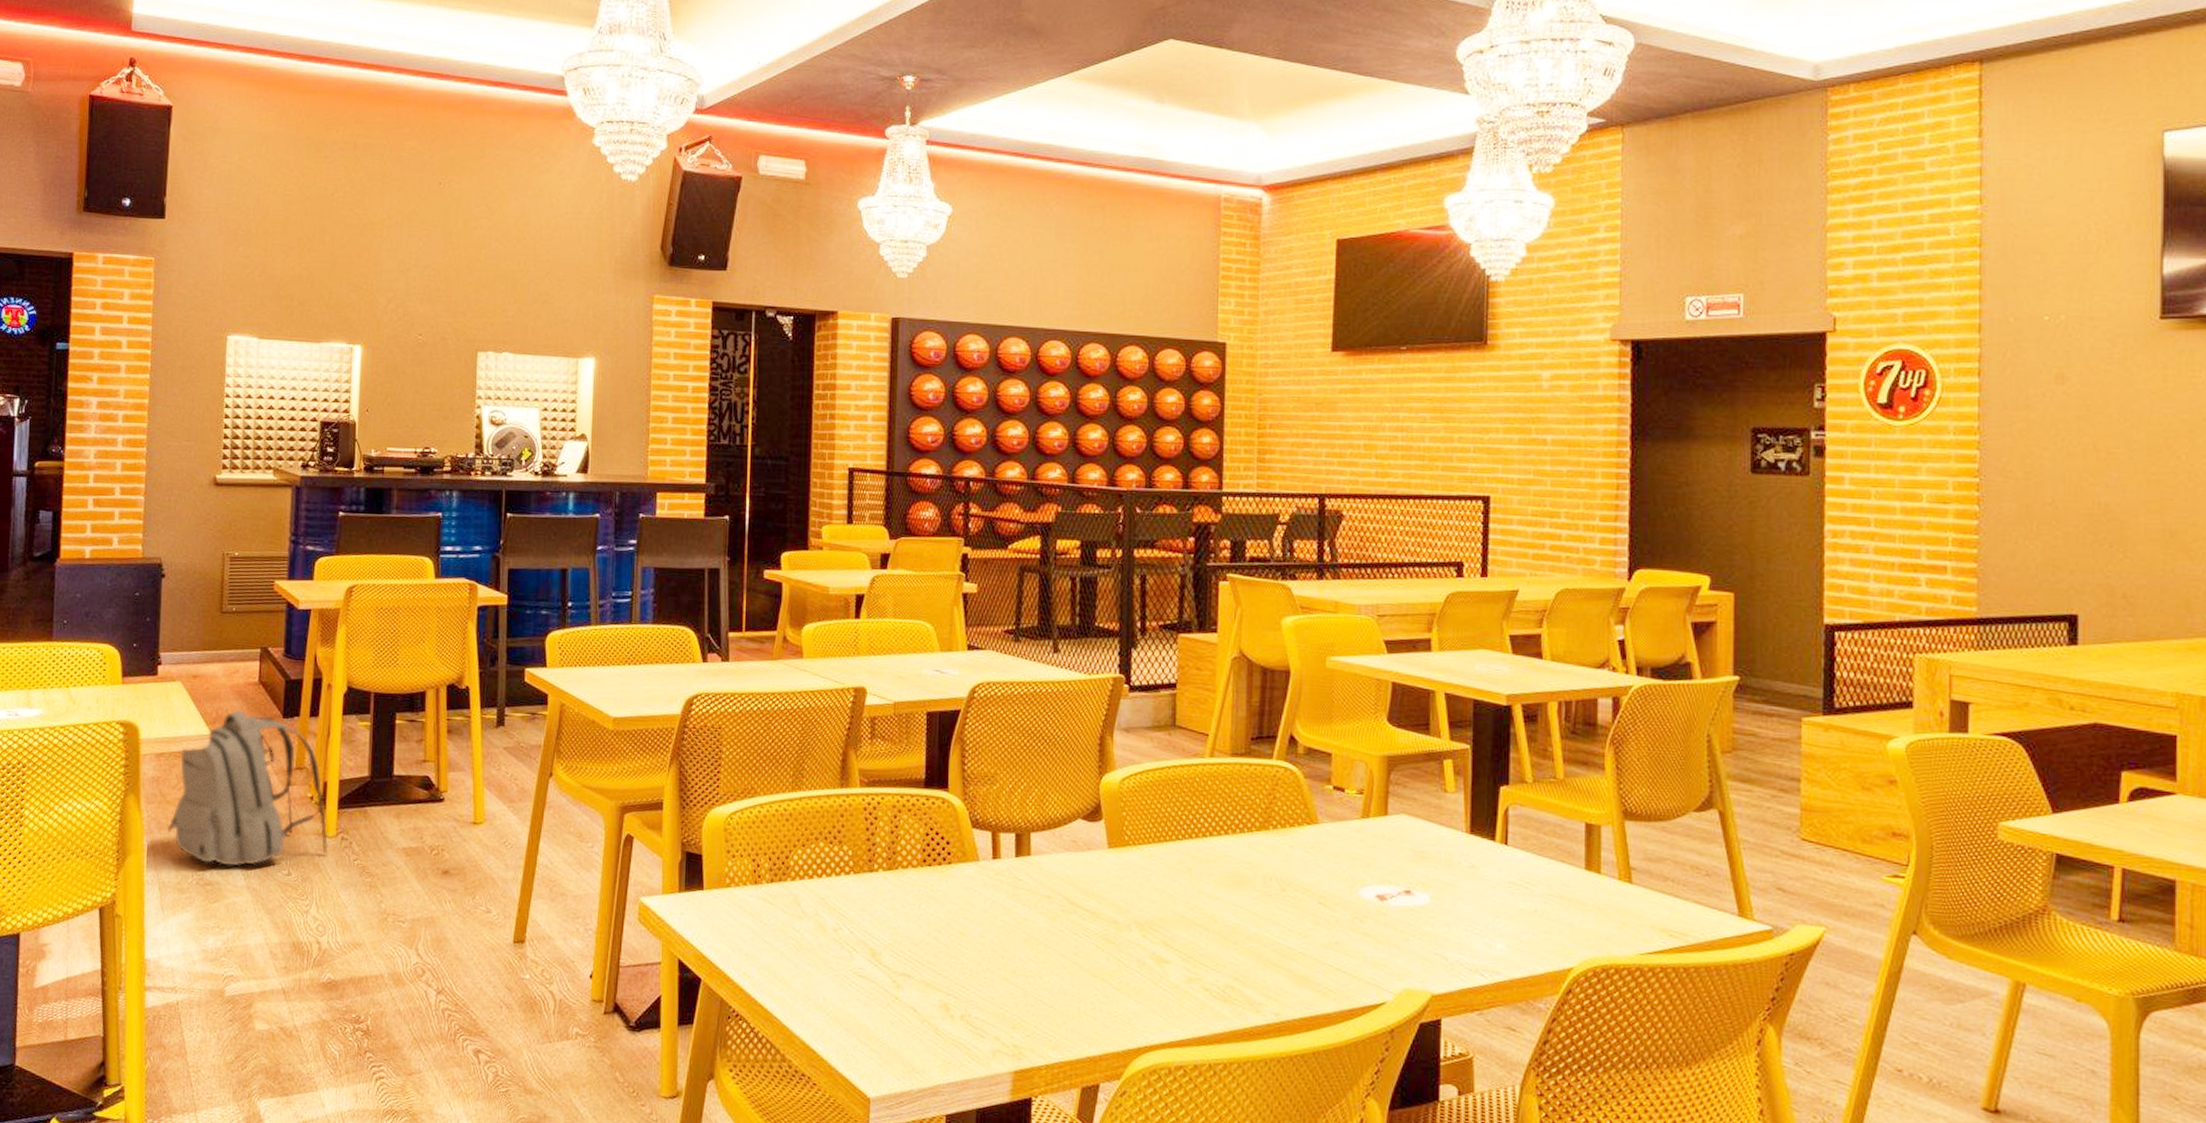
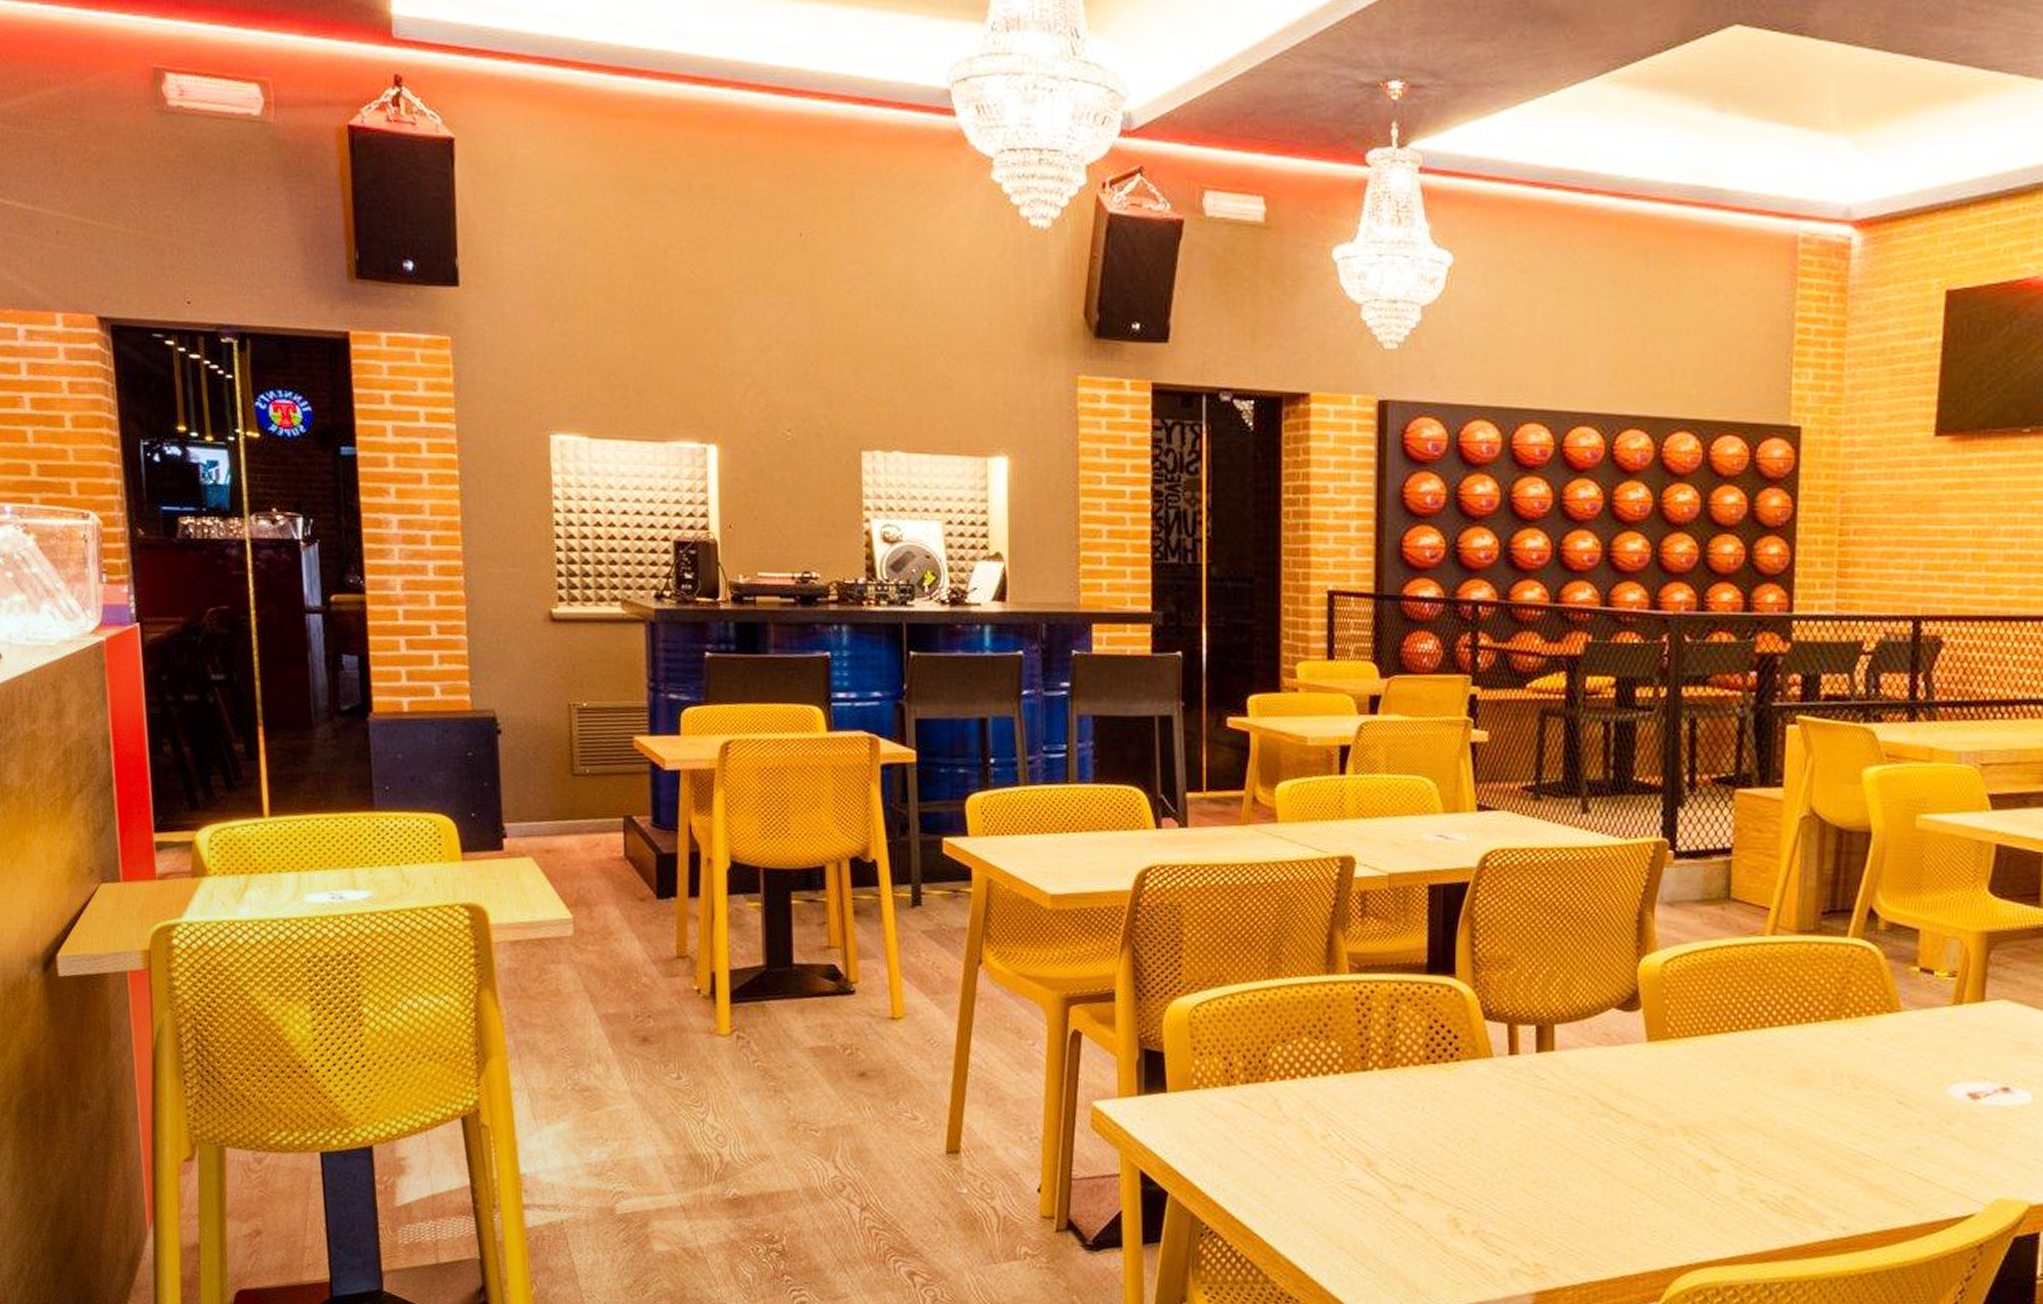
backpack: present [167,709,329,867] -> none [531,888,723,1070]

